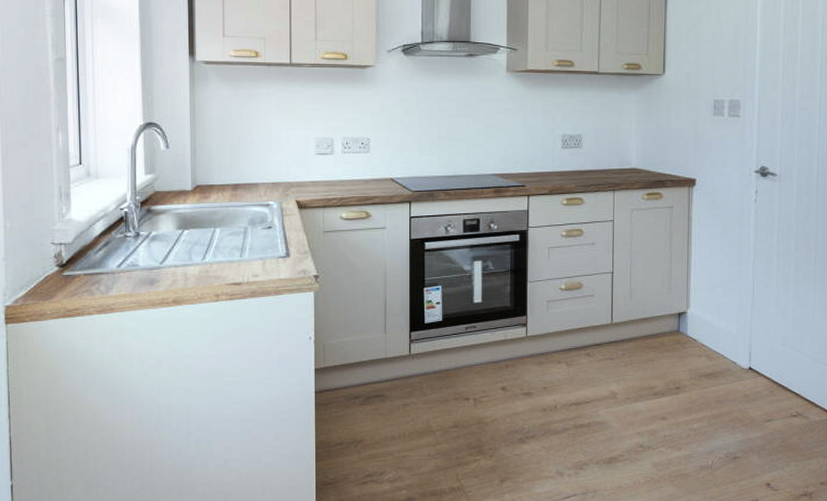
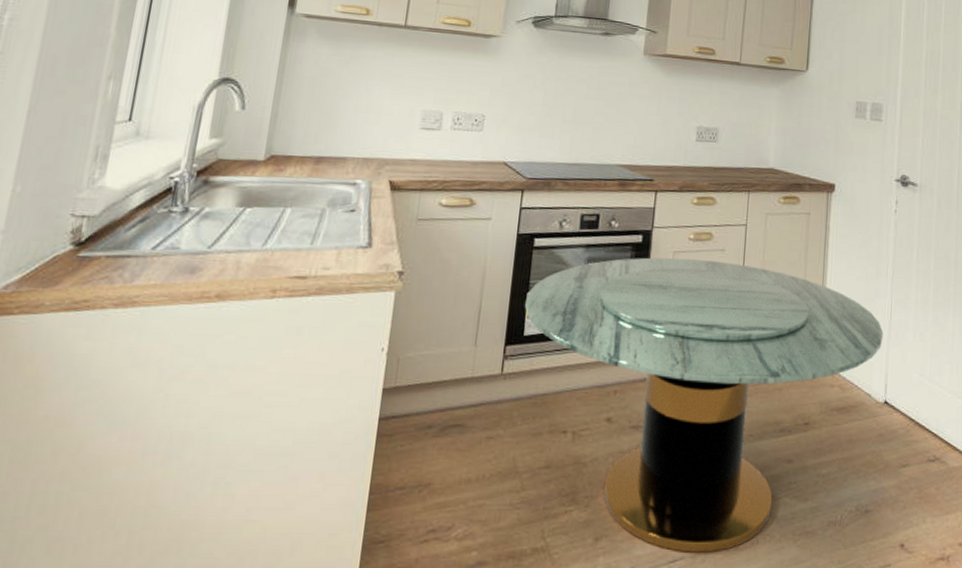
dining table: none [423,252,747,491] -> present [525,257,884,553]

